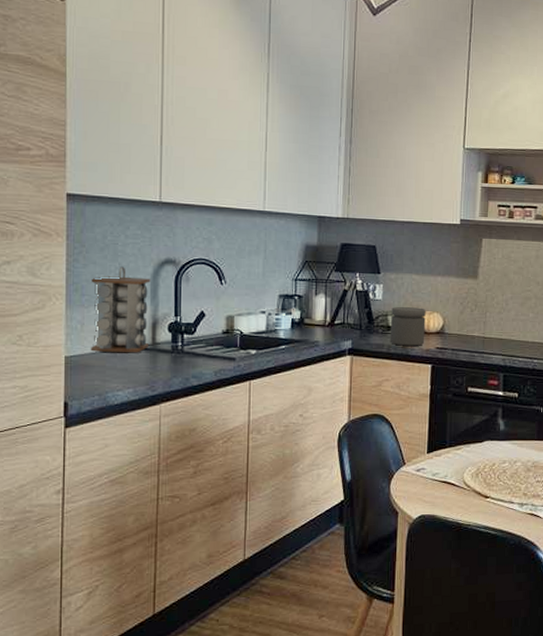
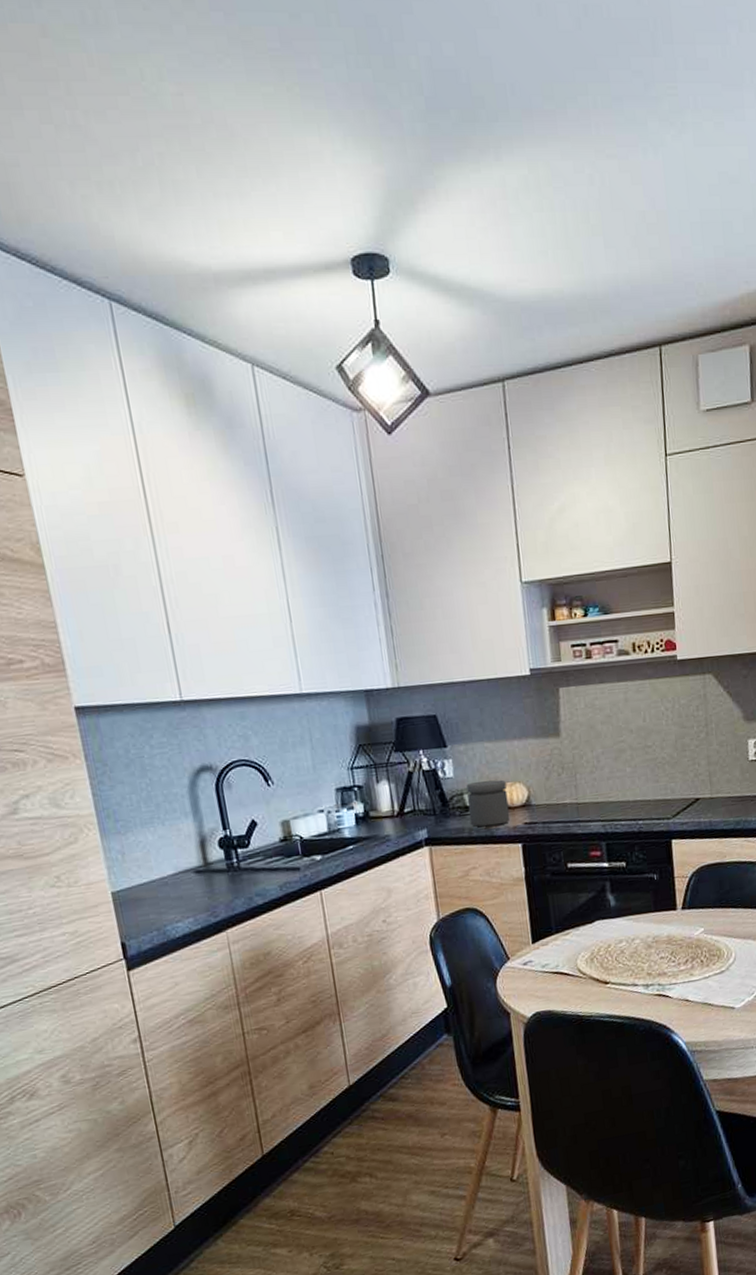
spice rack: present [90,266,151,353] -> none [123,782,201,883]

